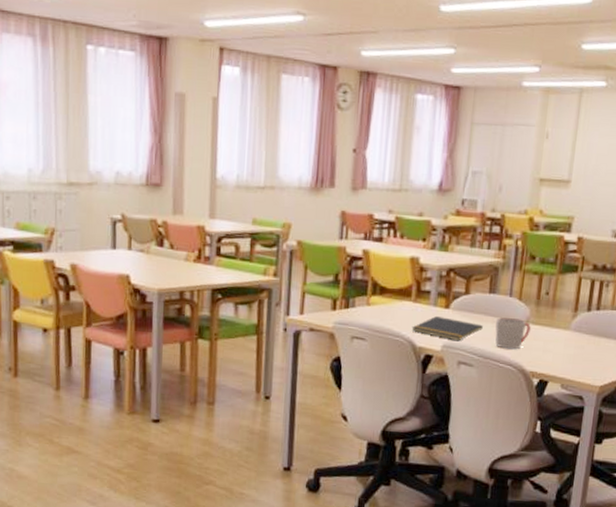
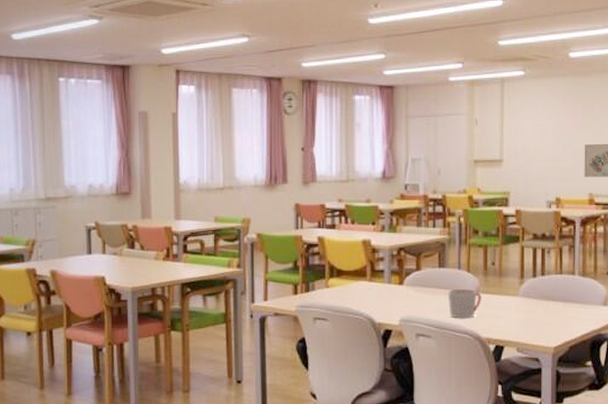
notepad: present [411,316,483,342] -> none [369,293,436,315]

